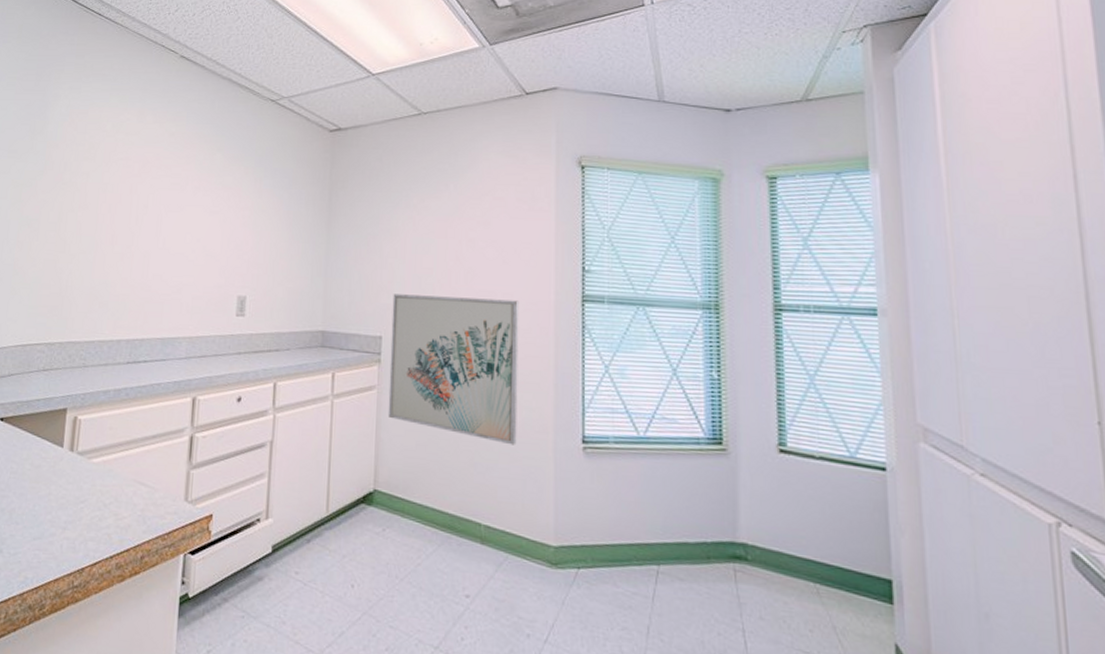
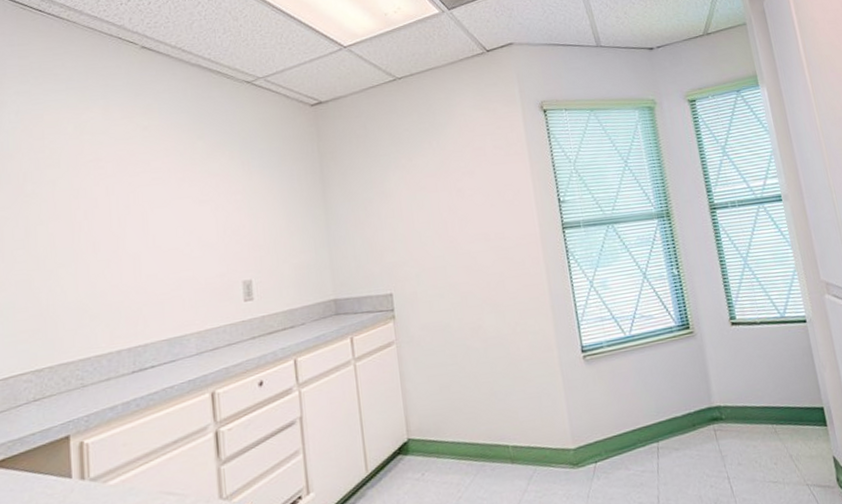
wall art: present [387,294,519,446] -> none [396,238,528,369]

